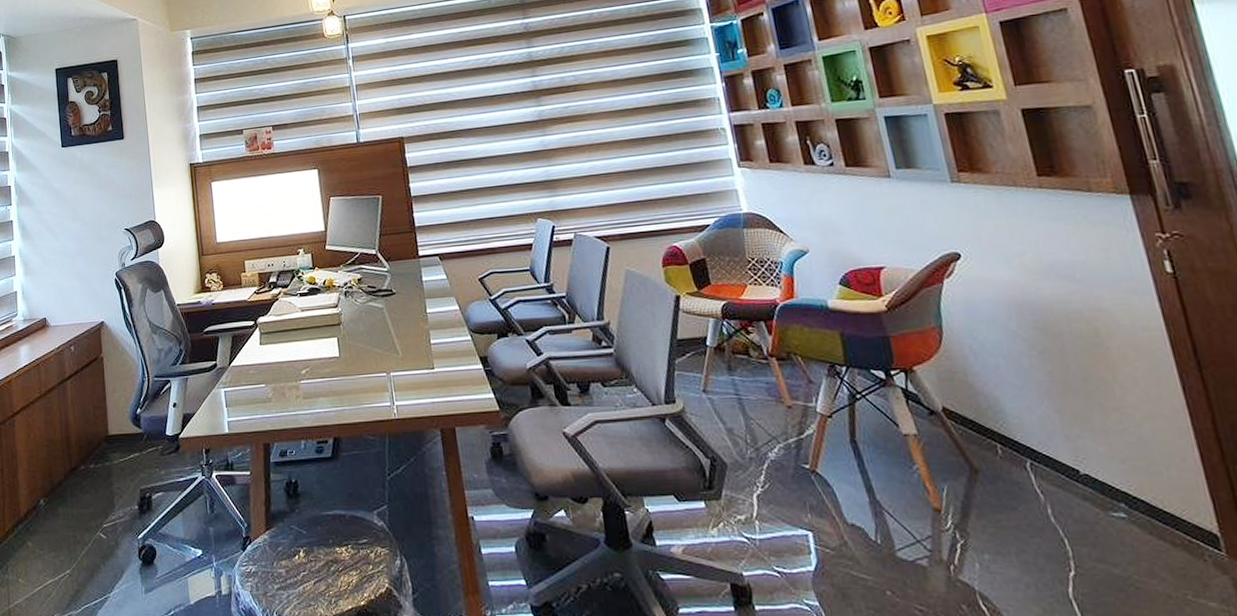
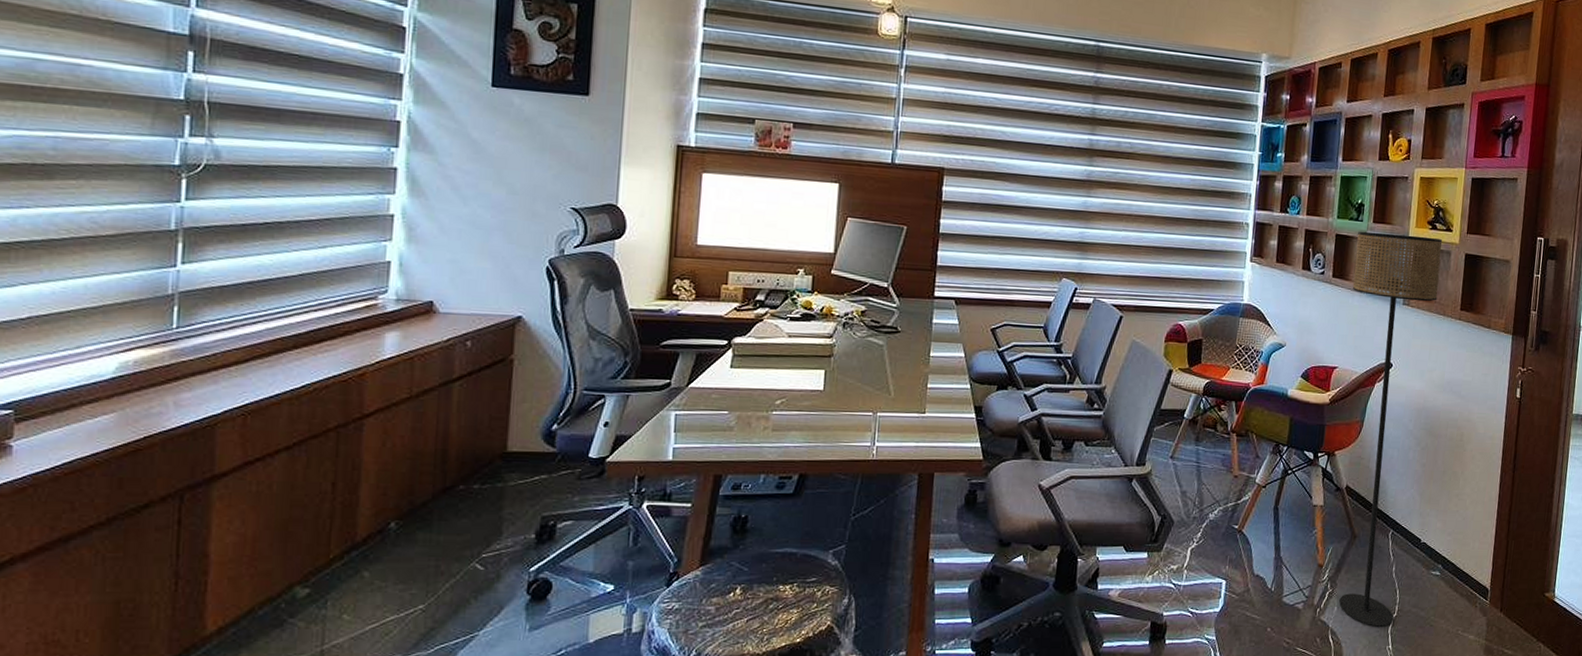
floor lamp: none [863,99,1073,591] -> present [1339,231,1443,628]

